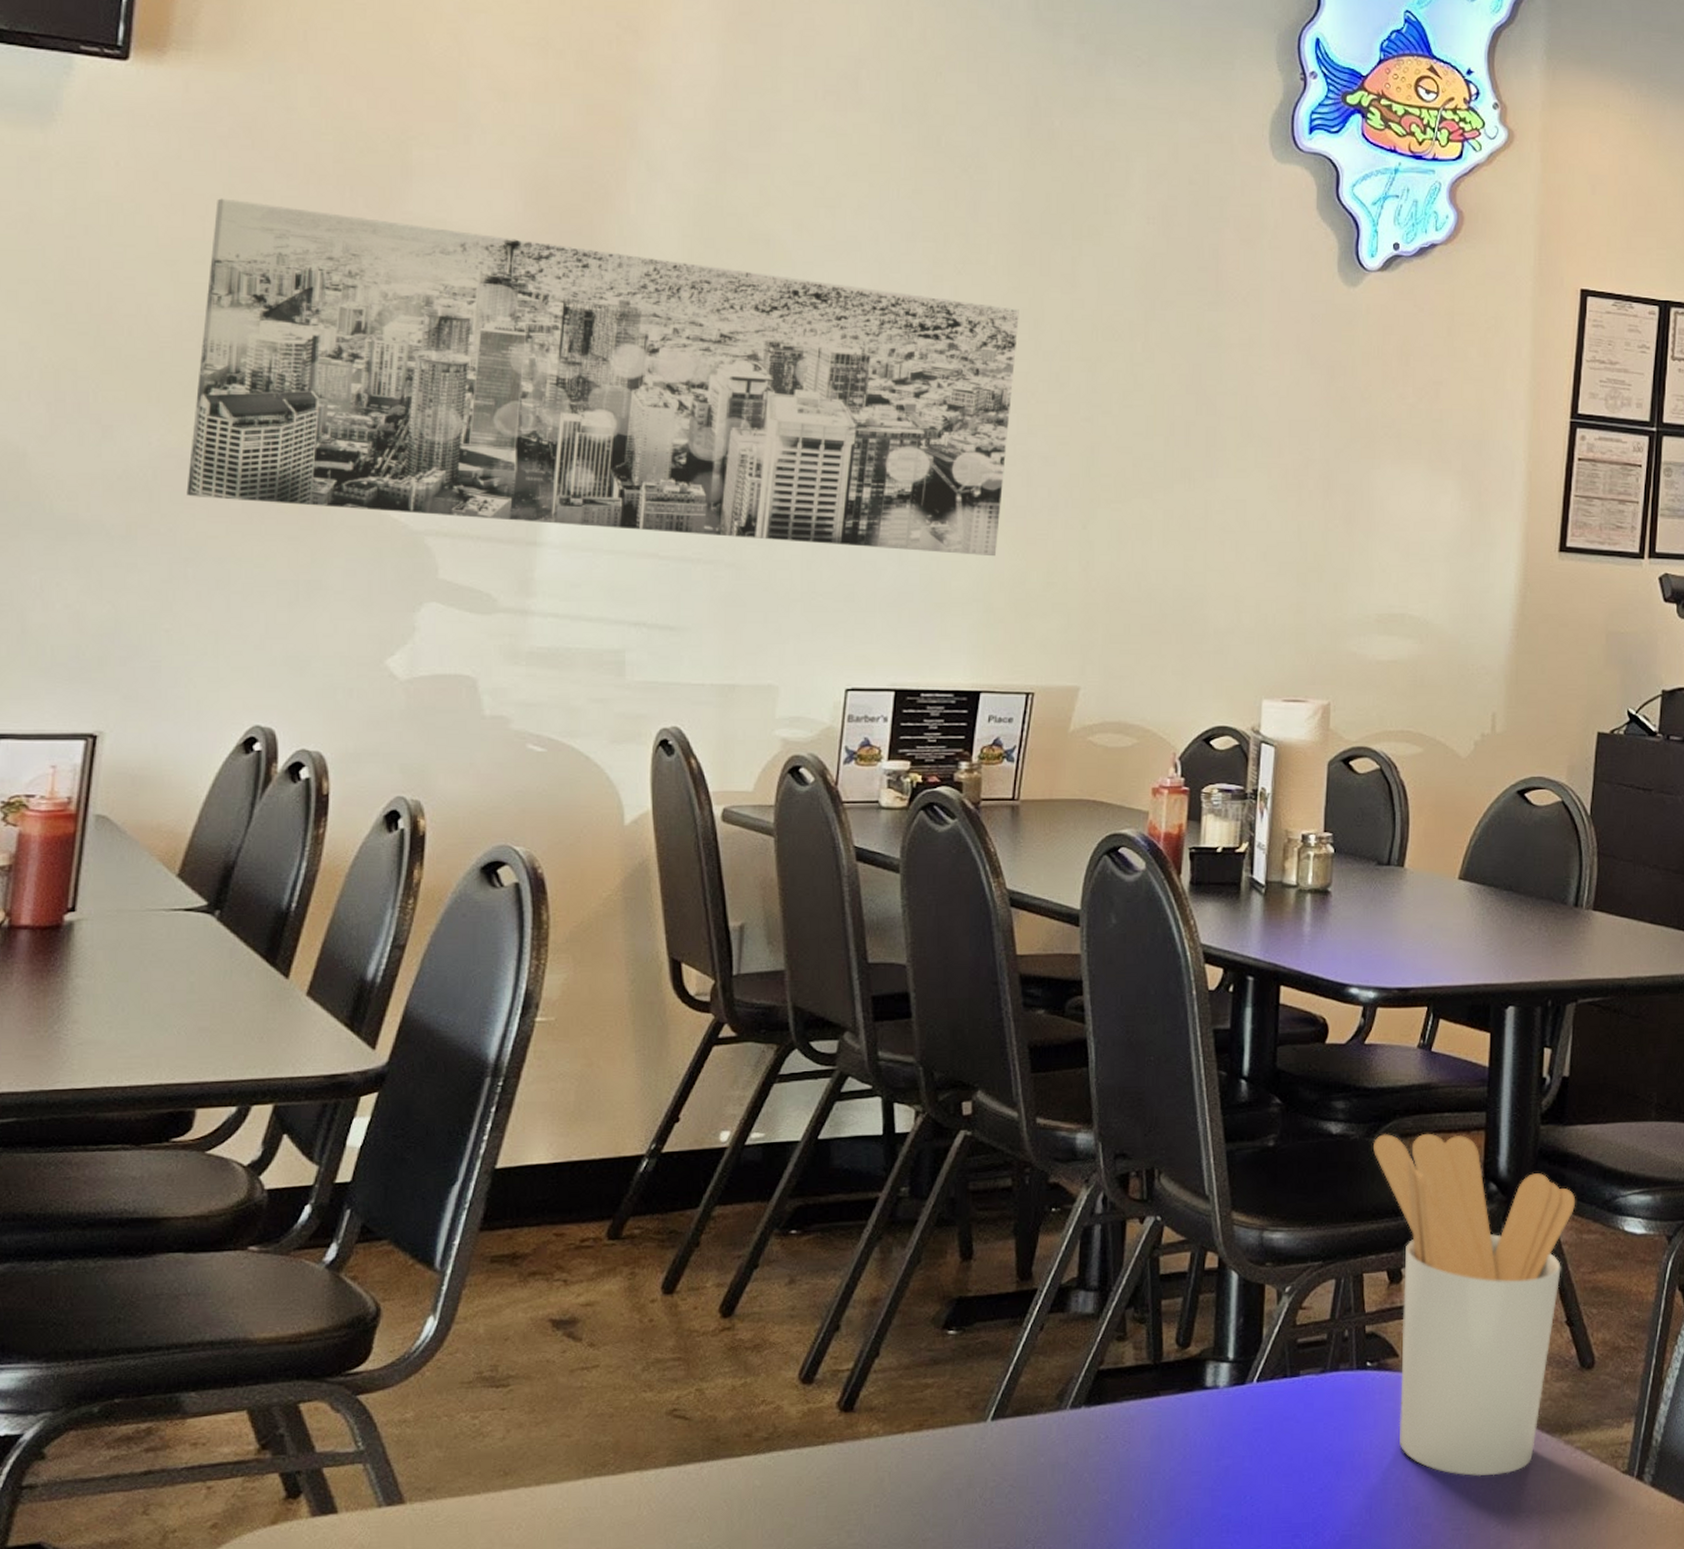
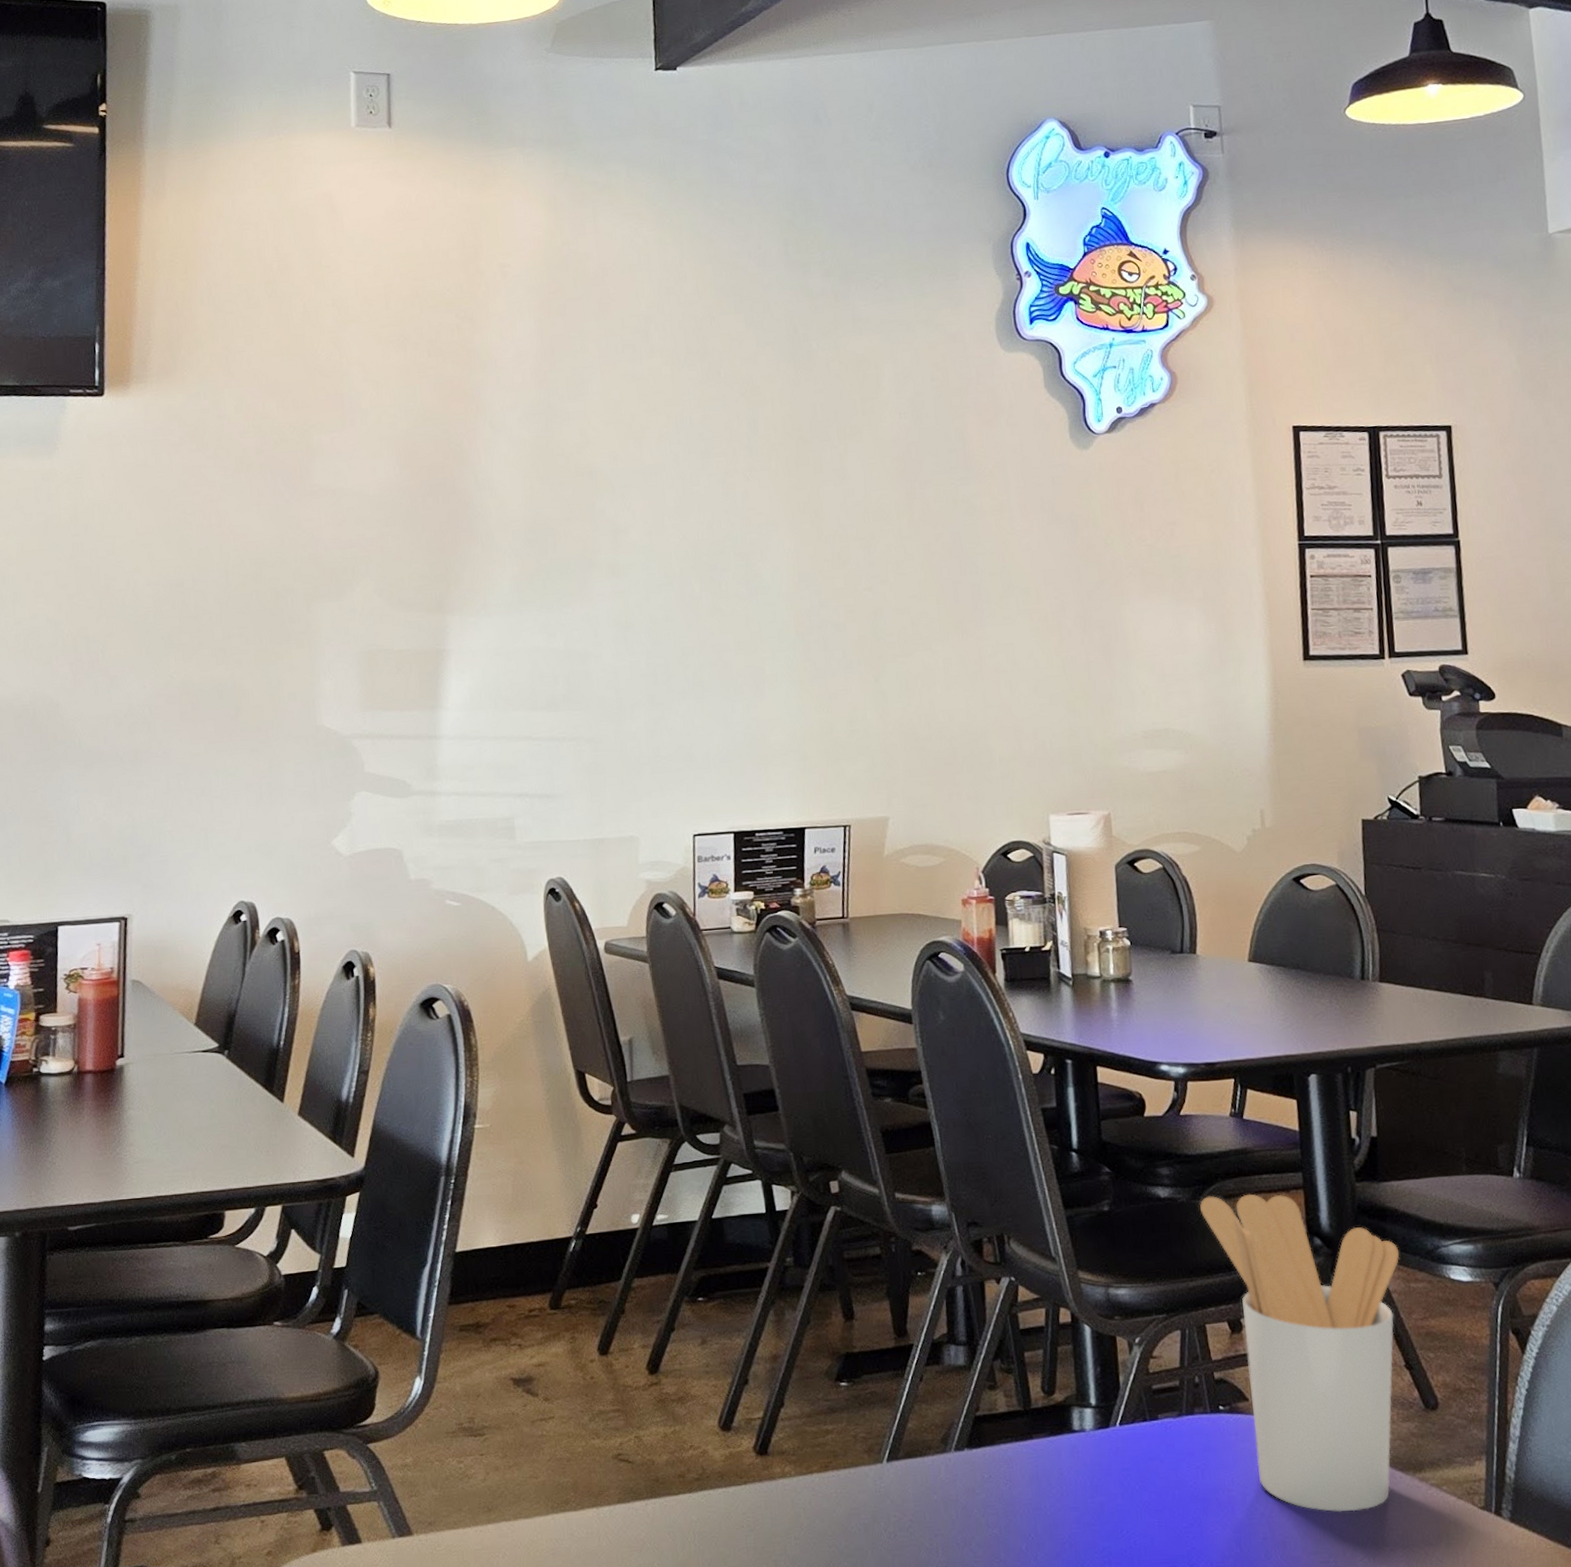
wall art: present [186,198,1019,557] -> none [174,491,805,725]

